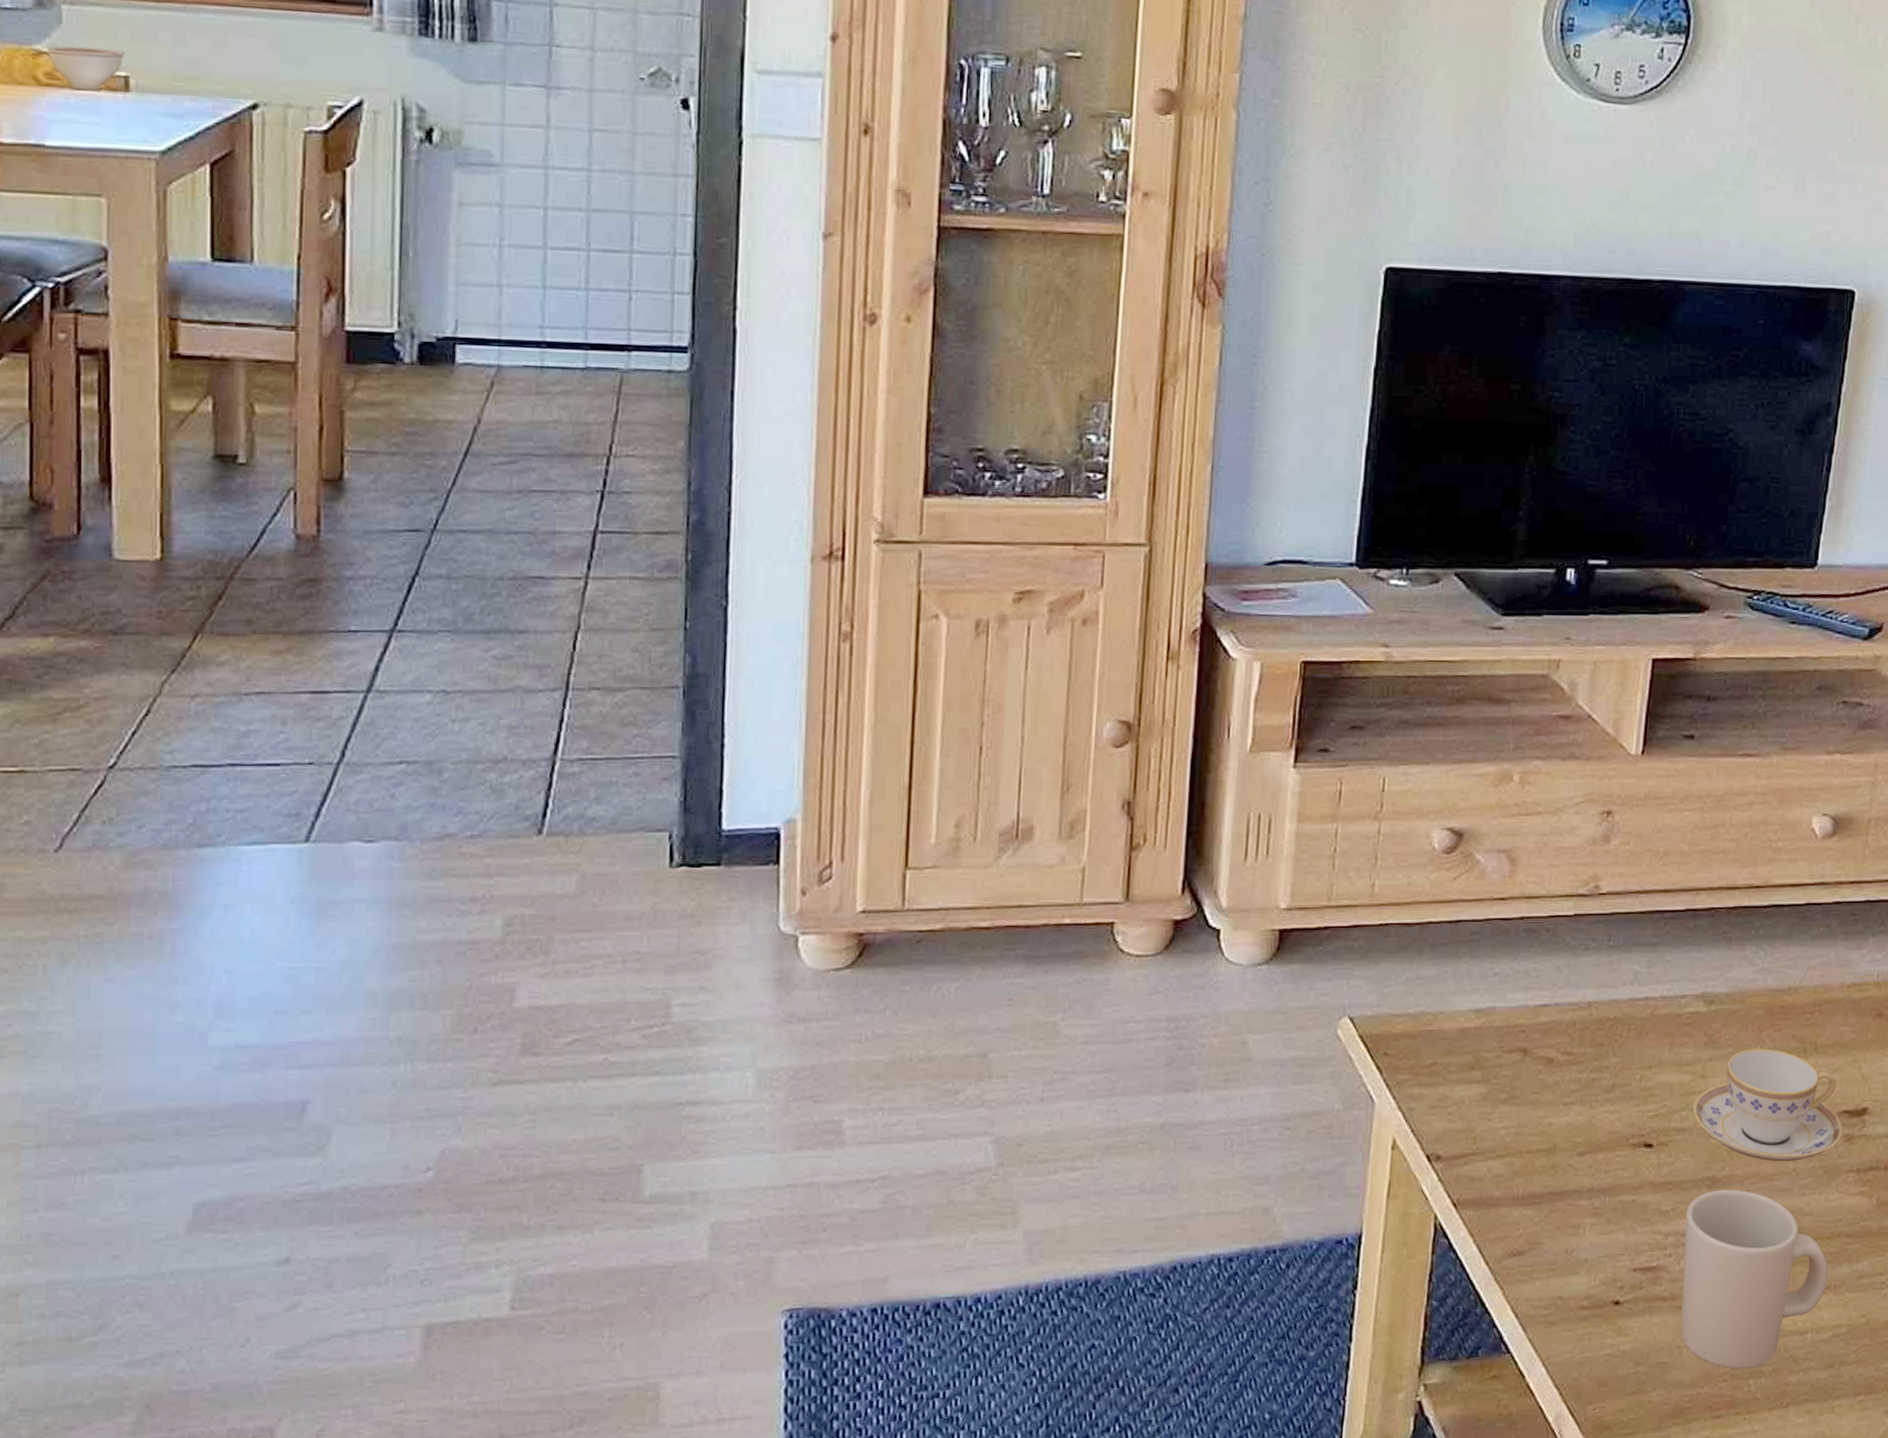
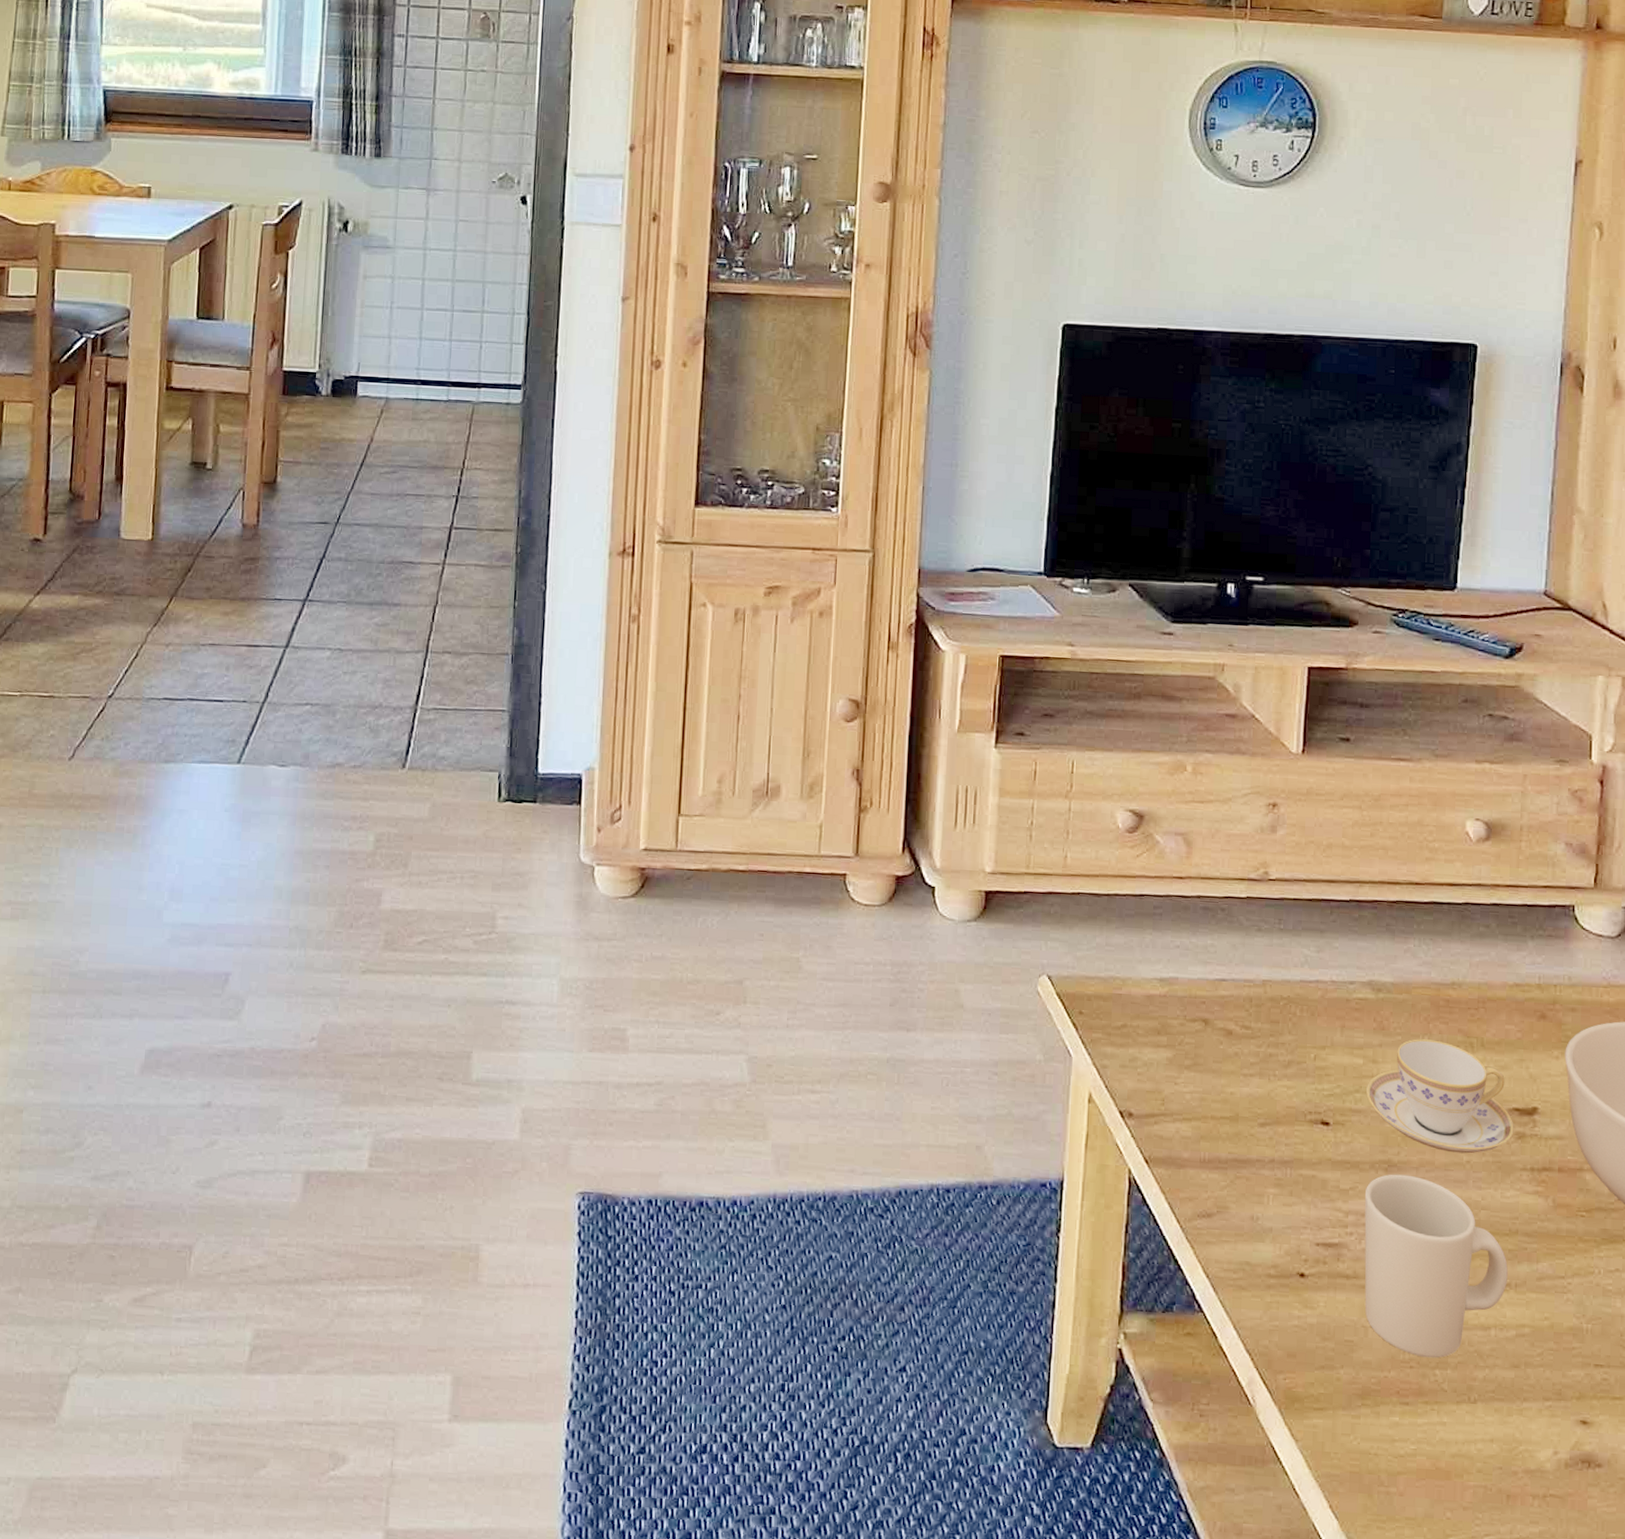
bowl: present [46,46,125,91] -> none [100,167,149,198]

